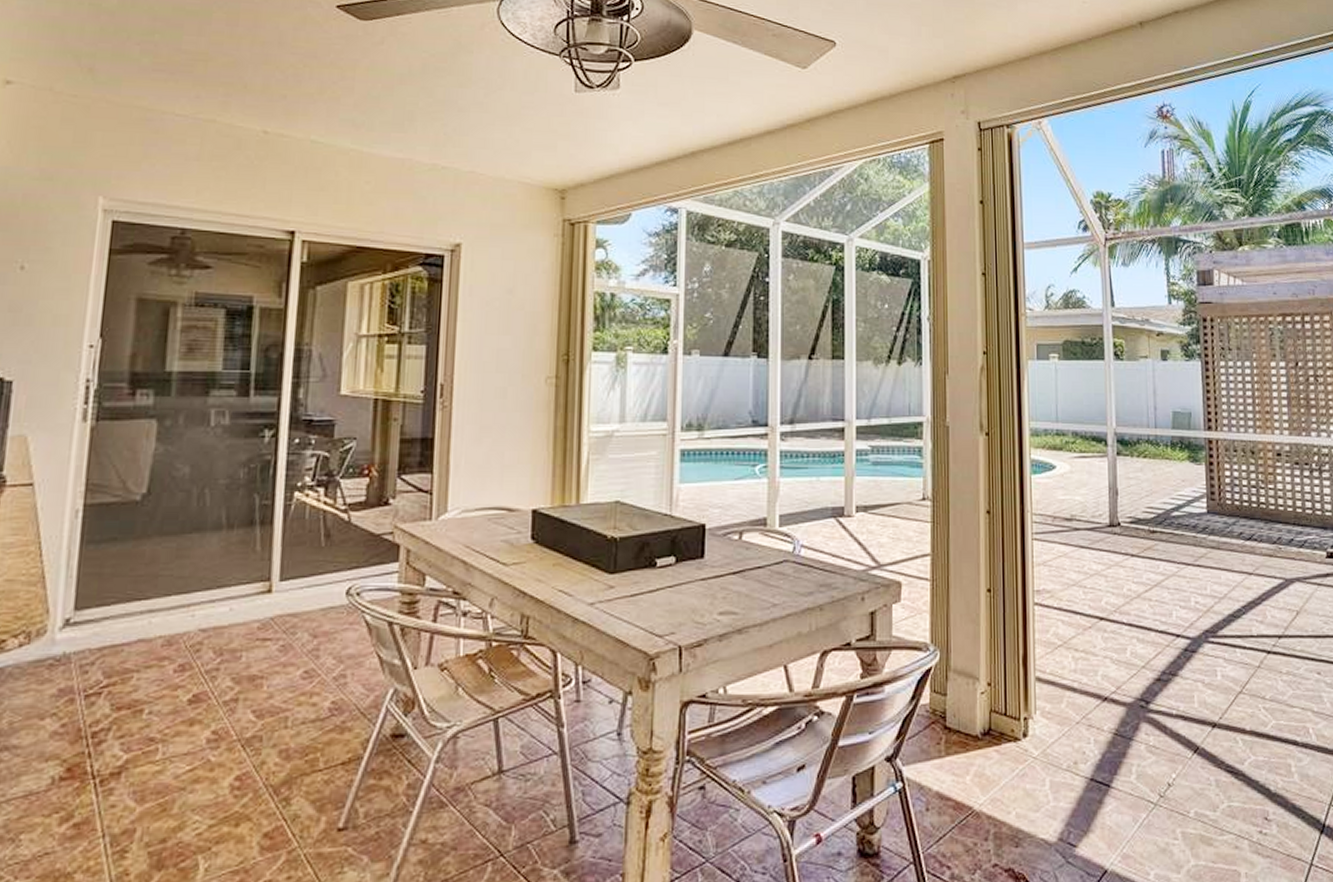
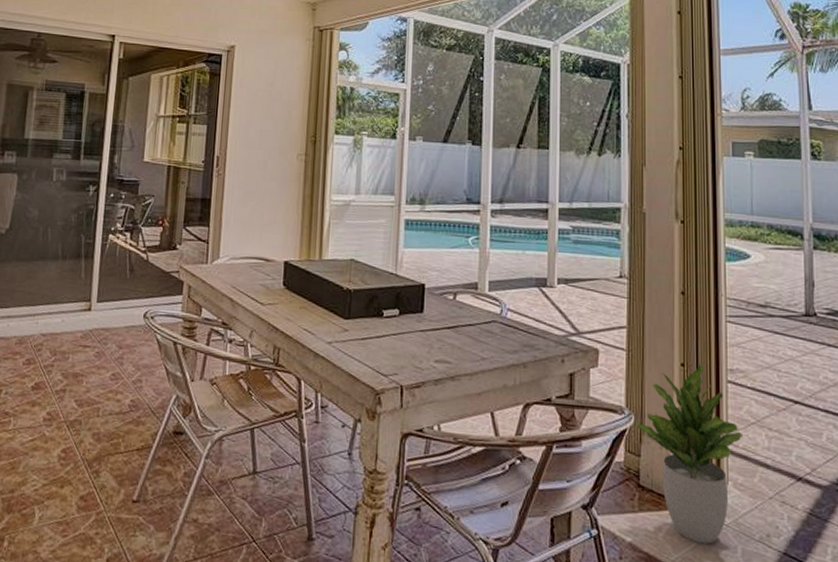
potted plant: none [939,586,1051,781] -> present [634,362,744,544]

